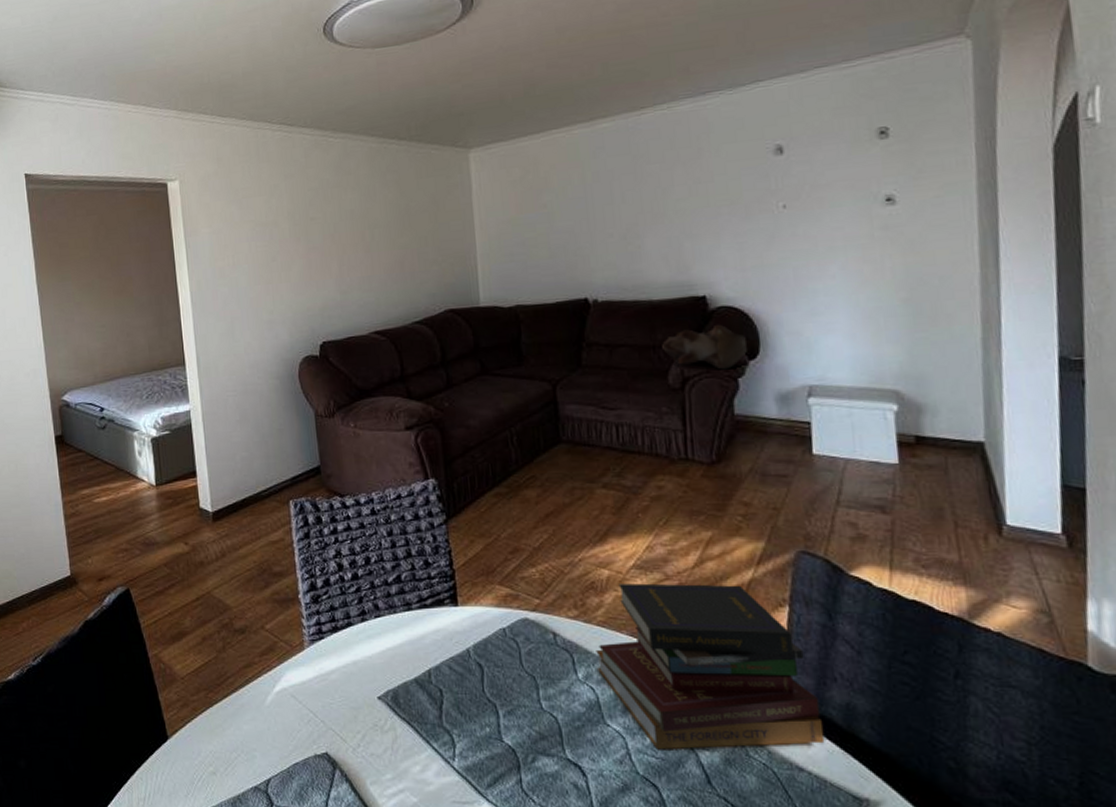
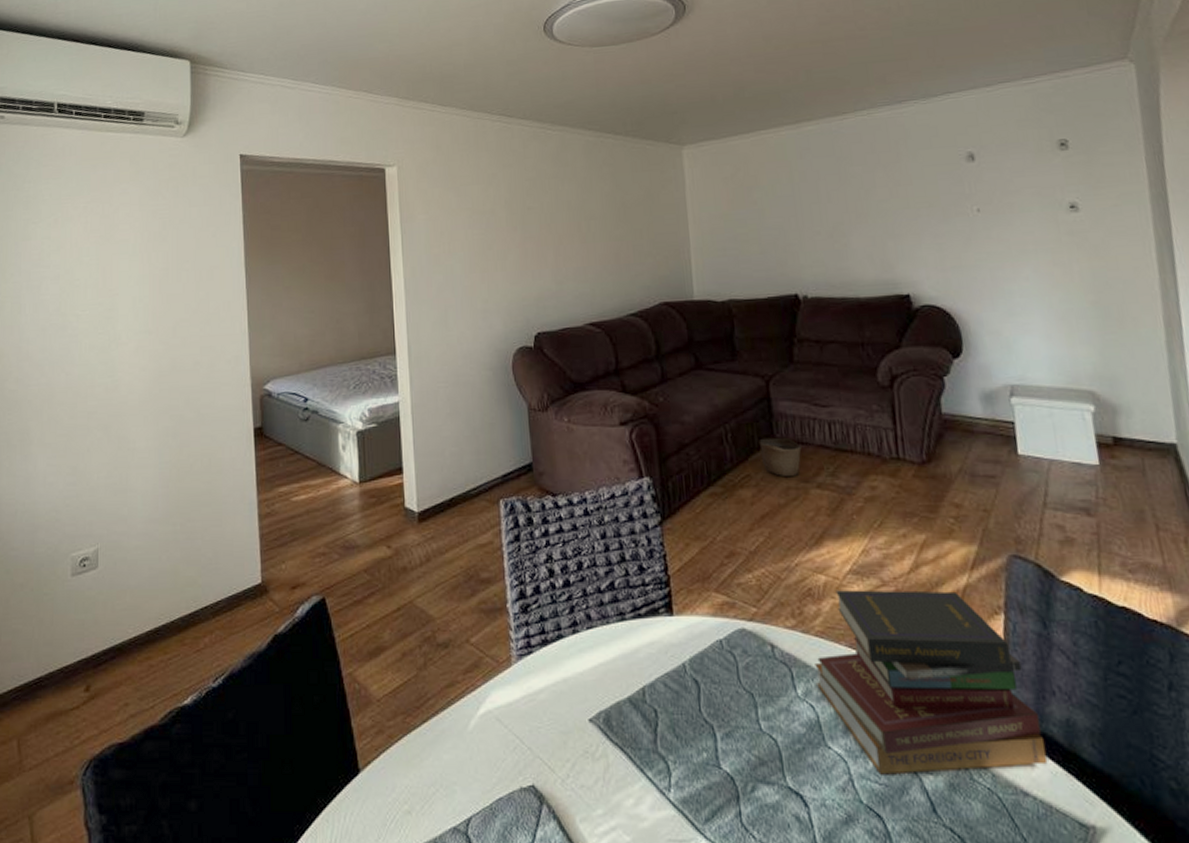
basket: none [544,439,588,478] -> present [759,437,802,477]
plush toy: present [662,324,747,370] -> none [870,322,951,368]

